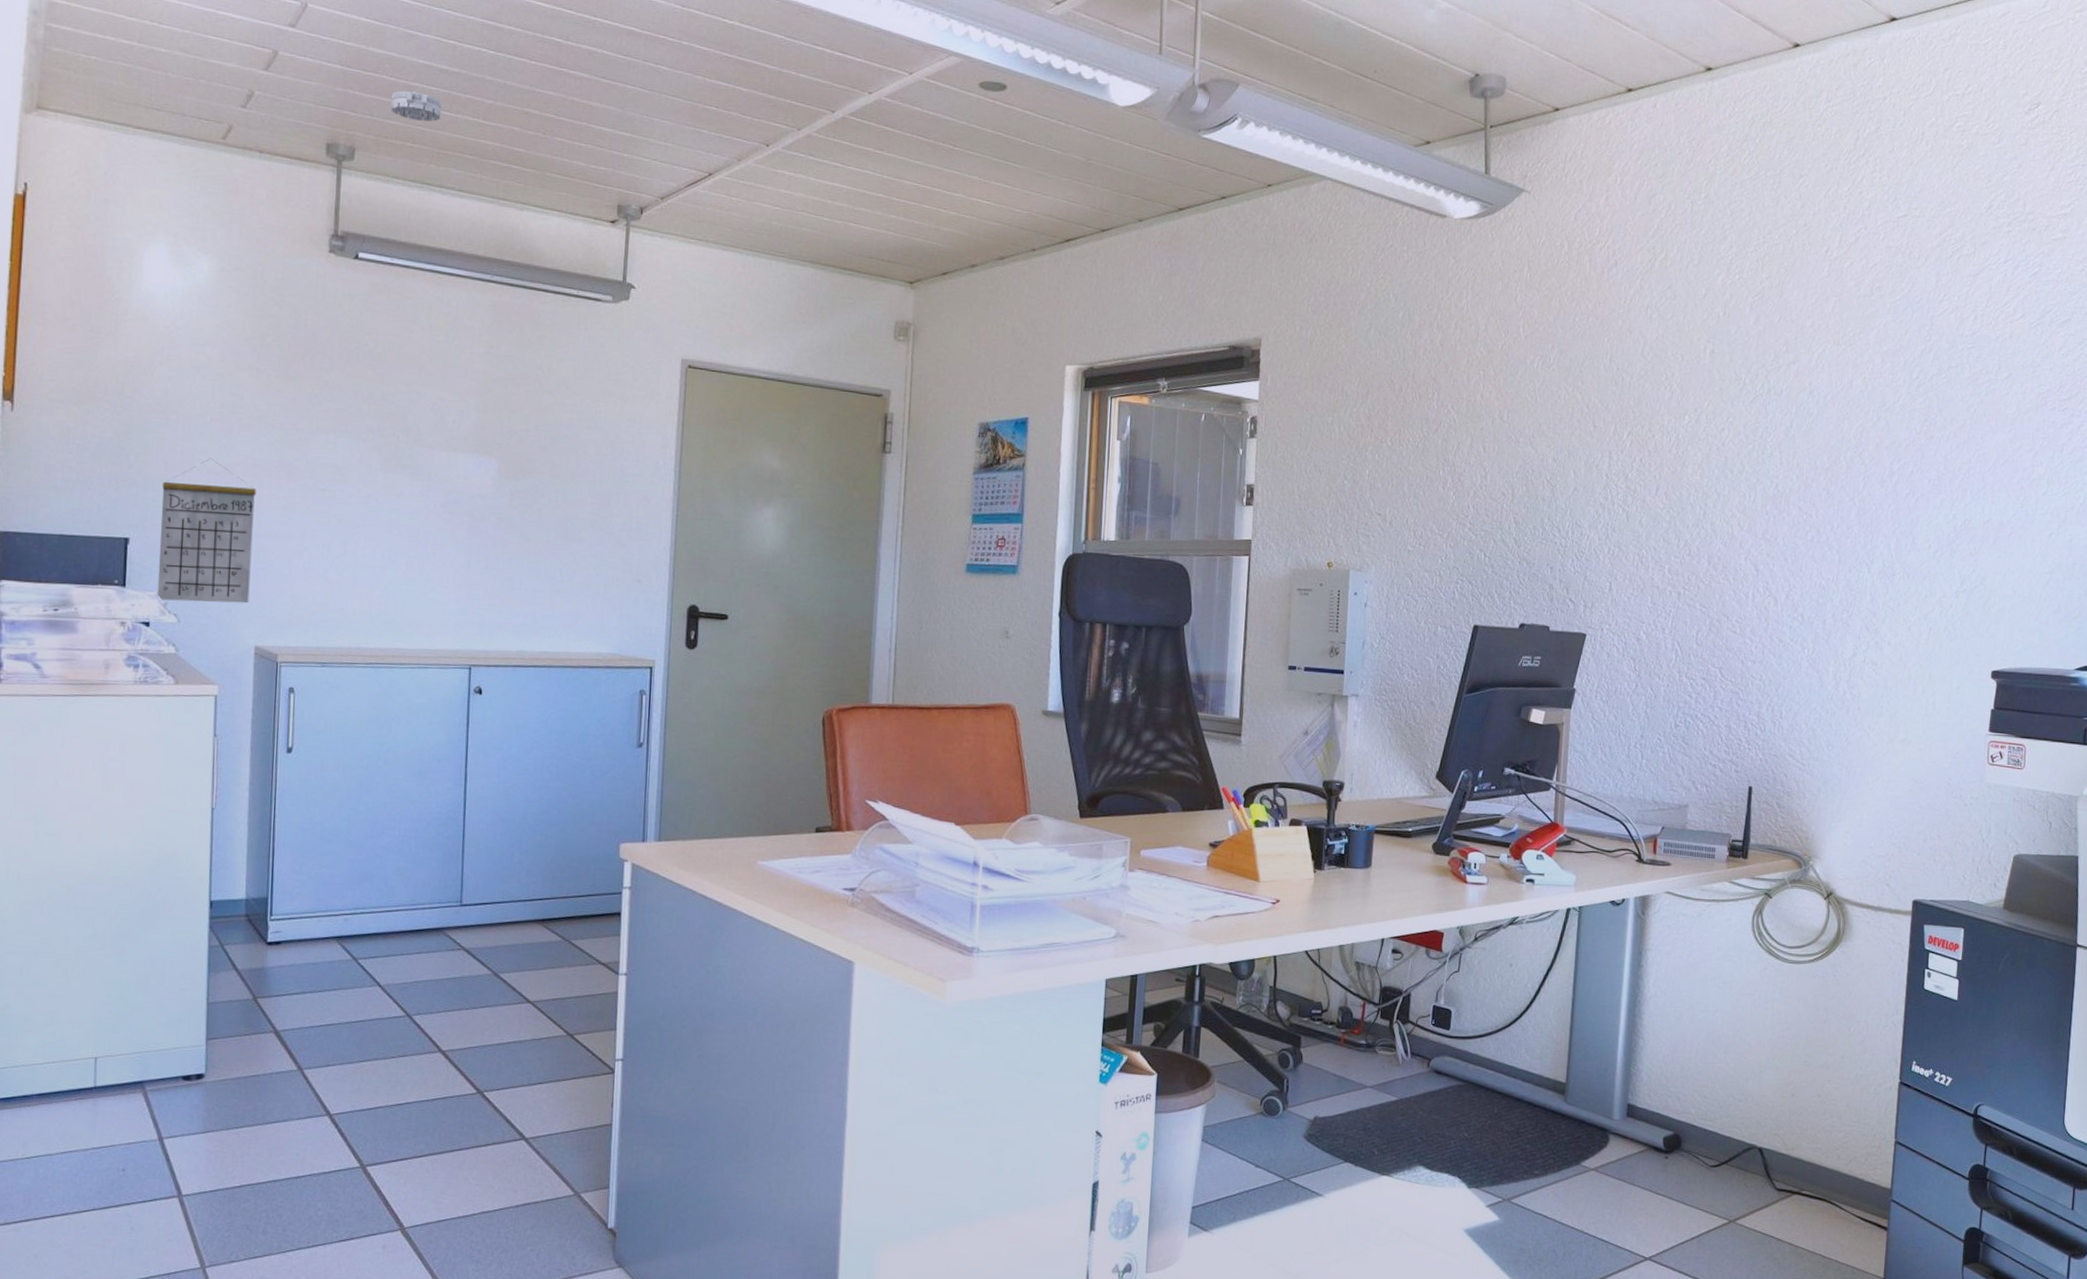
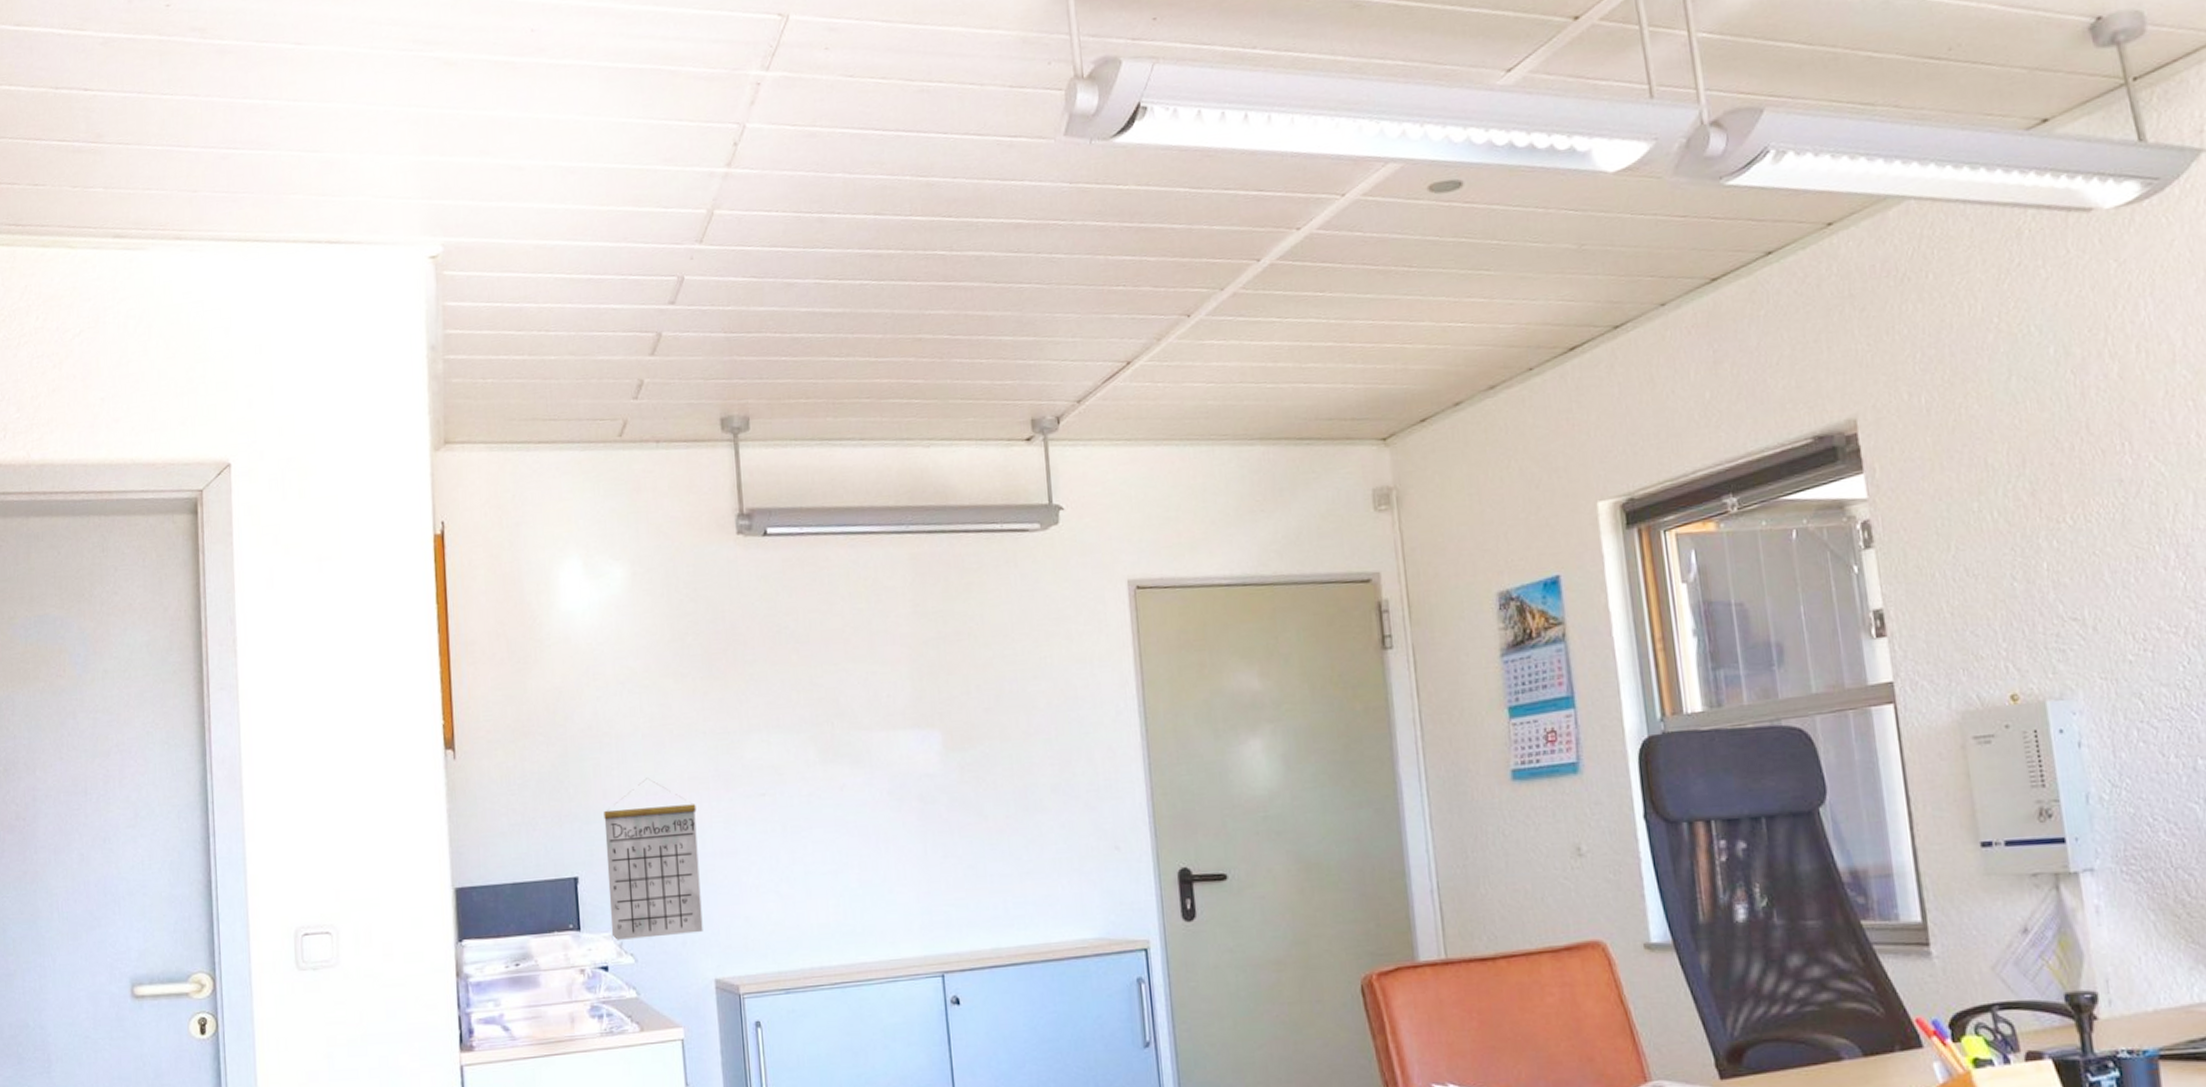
smoke detector: present [391,90,441,122] -> none [778,342,831,374]

